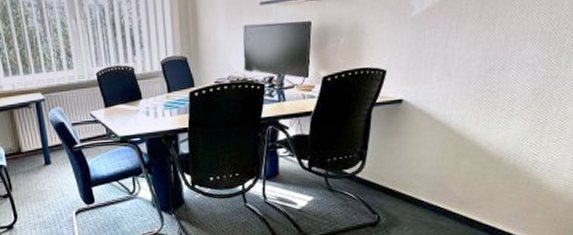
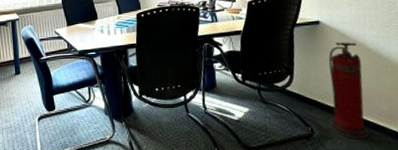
fire extinguisher: none [399,123,442,226] -> present [328,42,369,139]

